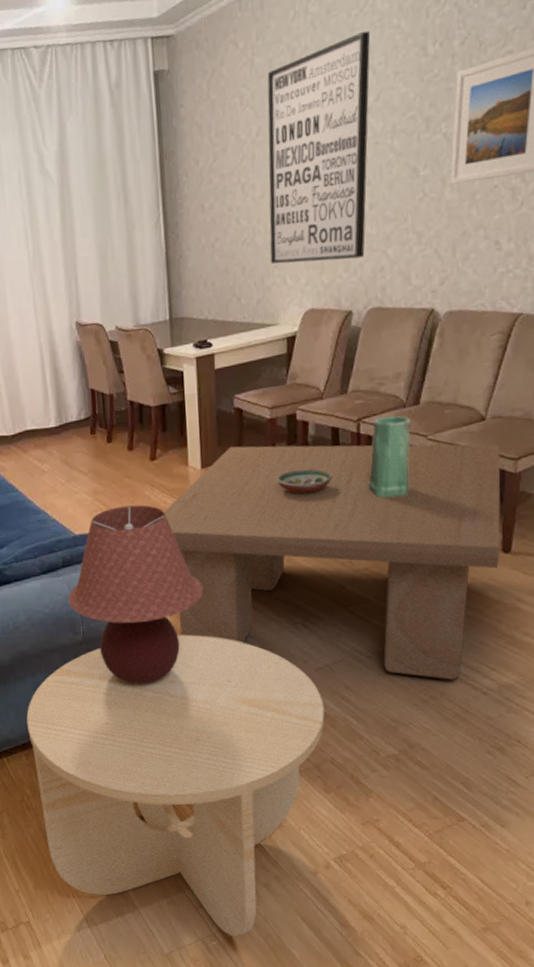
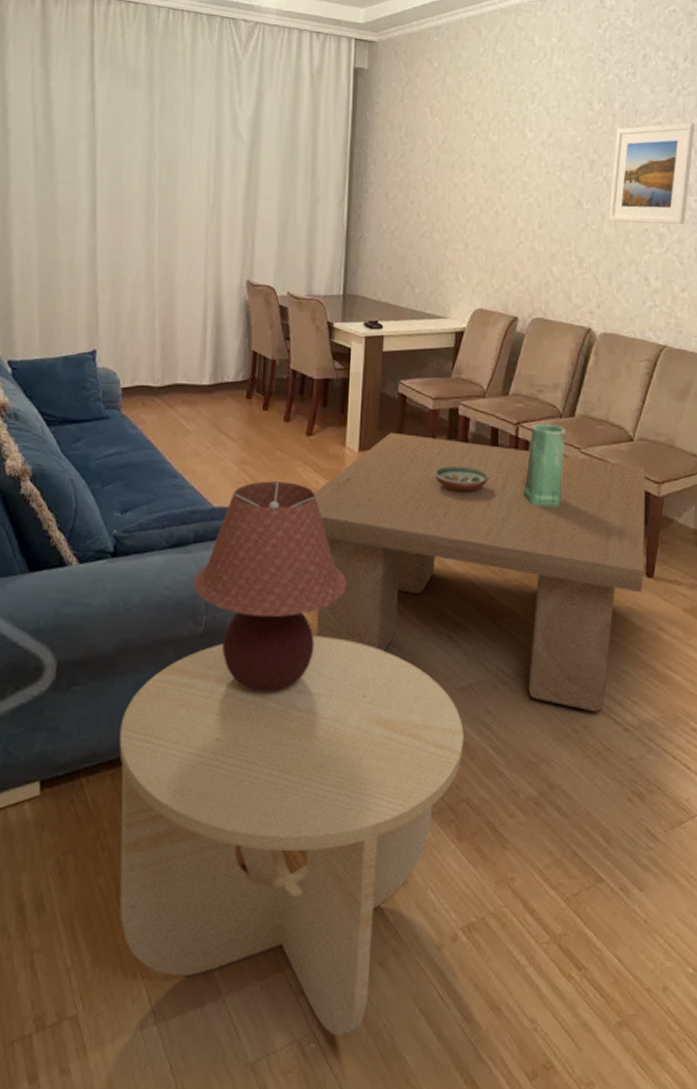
wall art: present [267,30,371,264] -> none [445,78,547,270]

